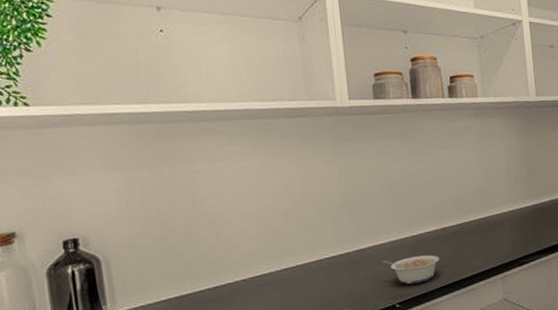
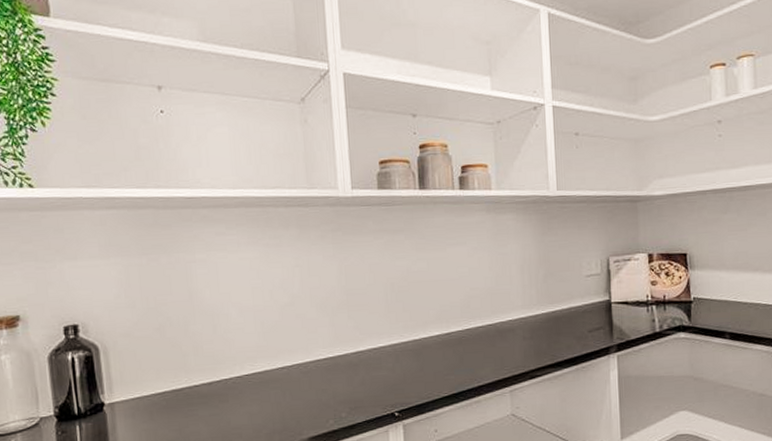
legume: present [382,255,440,285] -> none [382,361,444,392]

